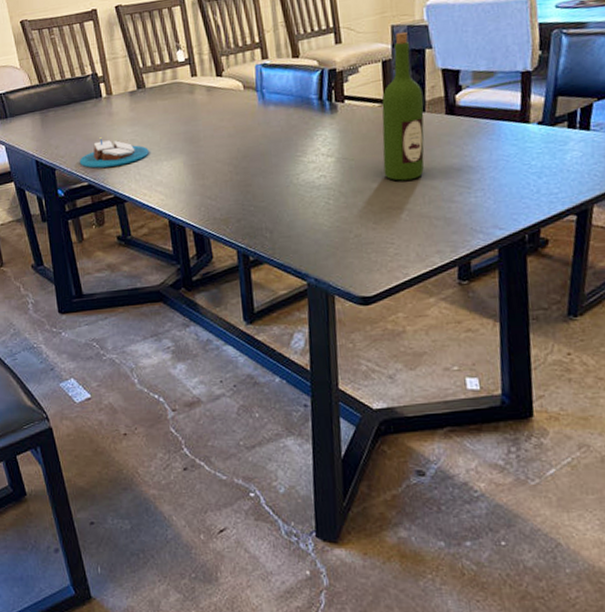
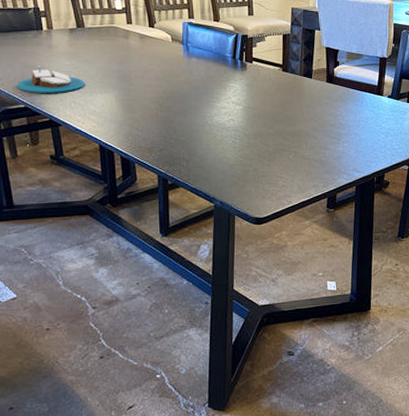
wine bottle: present [381,31,424,181] -> none [278,14,312,130]

